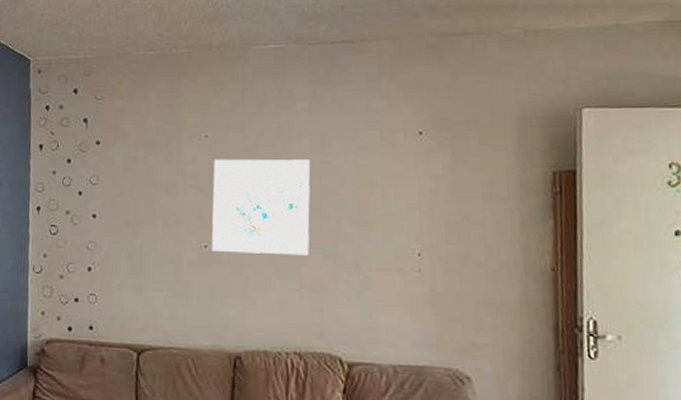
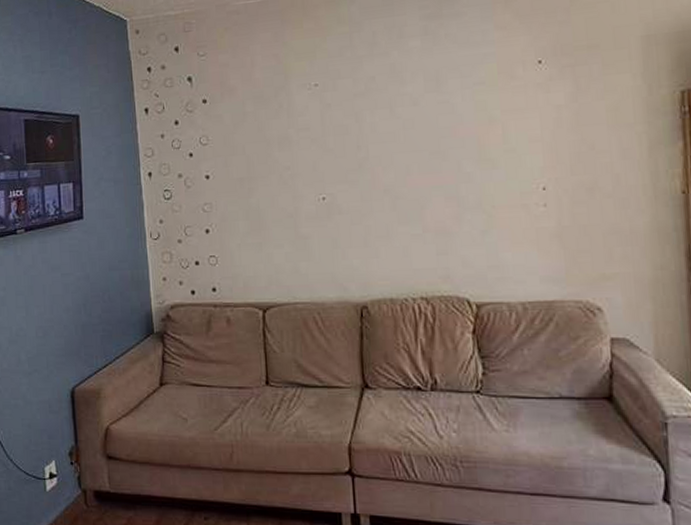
wall art: present [212,159,311,256] -> none [326,99,430,203]

